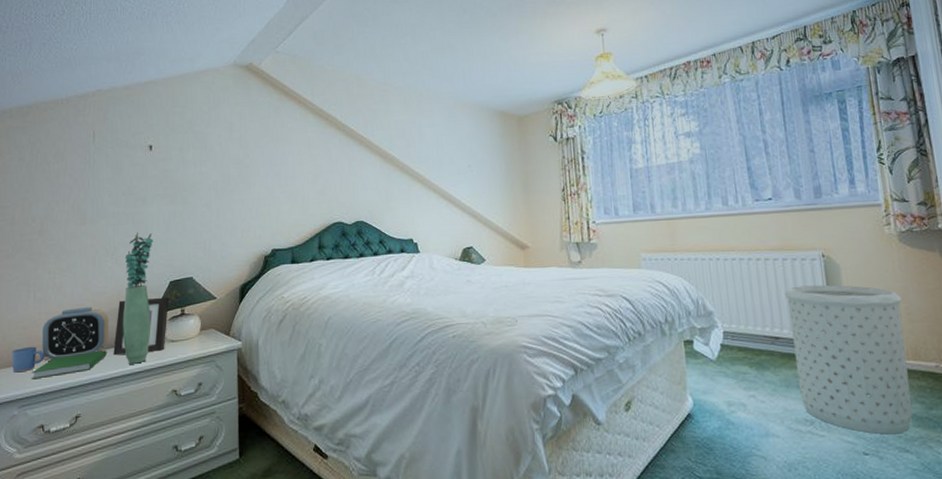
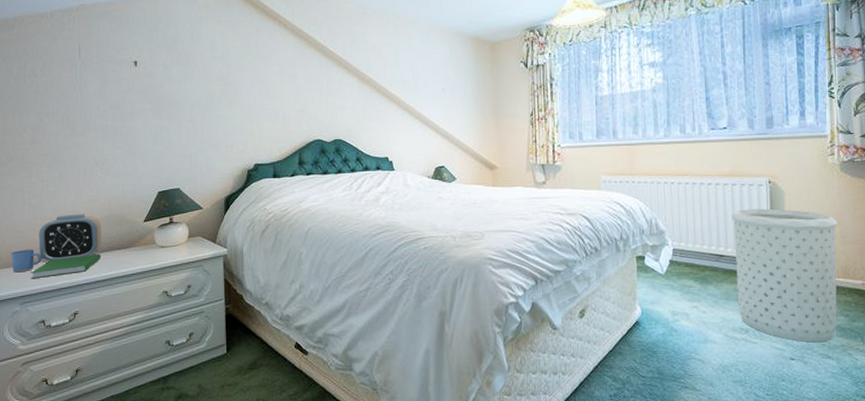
picture frame: present [113,297,169,356] -> none [107,206,158,259]
vase: present [122,232,154,365] -> none [114,144,142,268]

